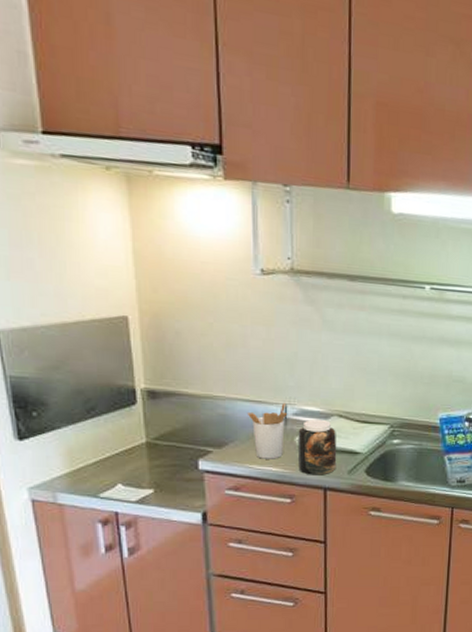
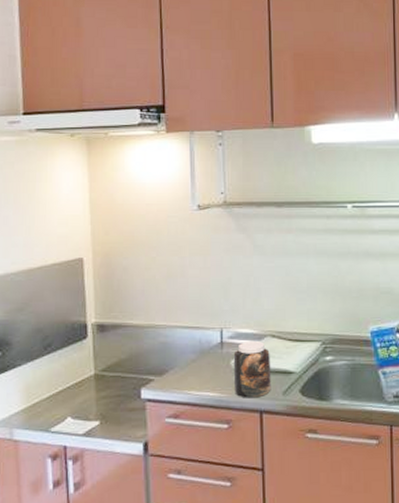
utensil holder: present [247,402,288,459] -> none [185,326,224,384]

